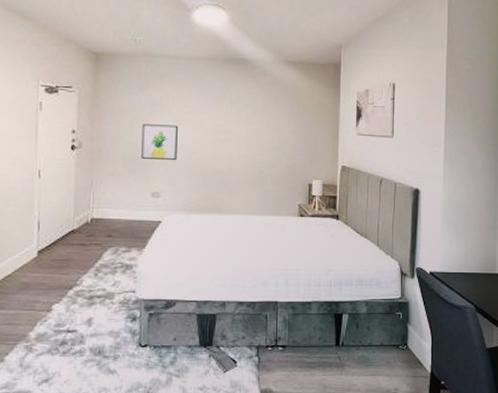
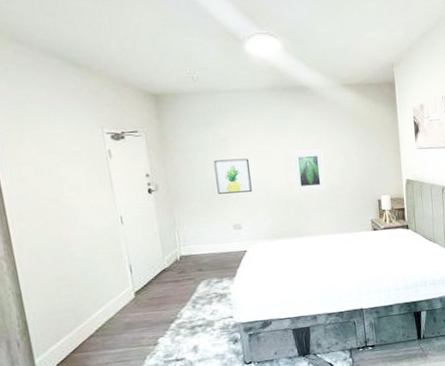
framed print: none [222,123,256,166] -> present [292,150,326,192]

